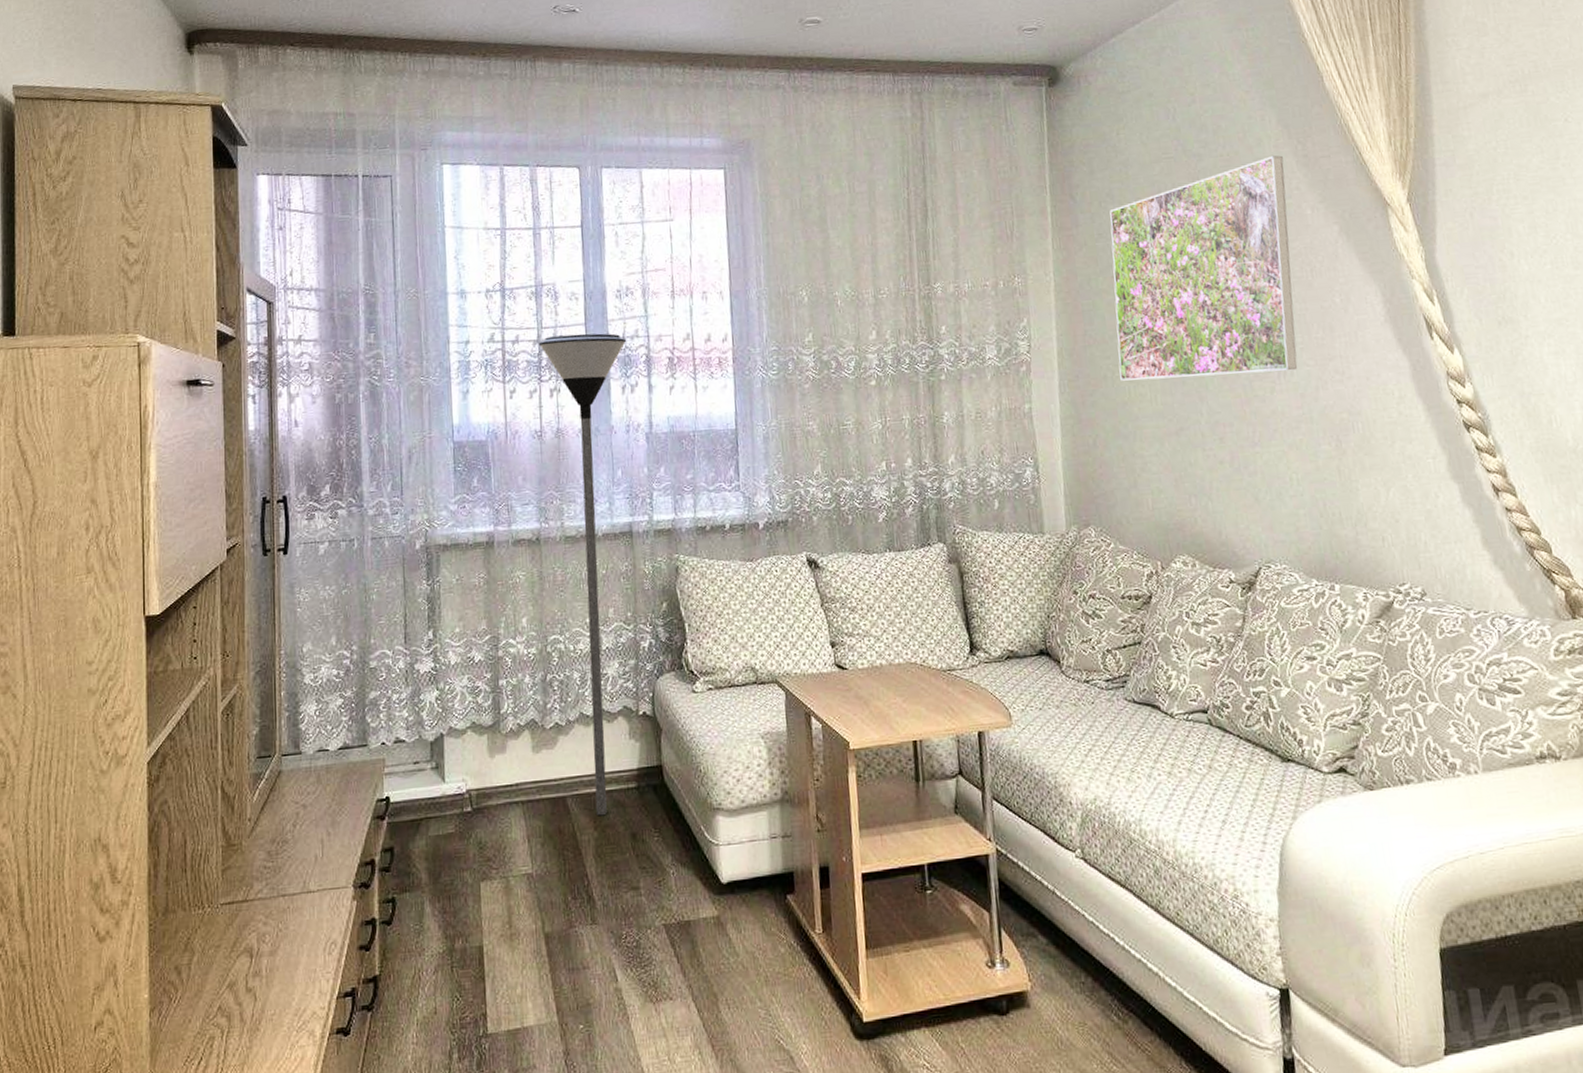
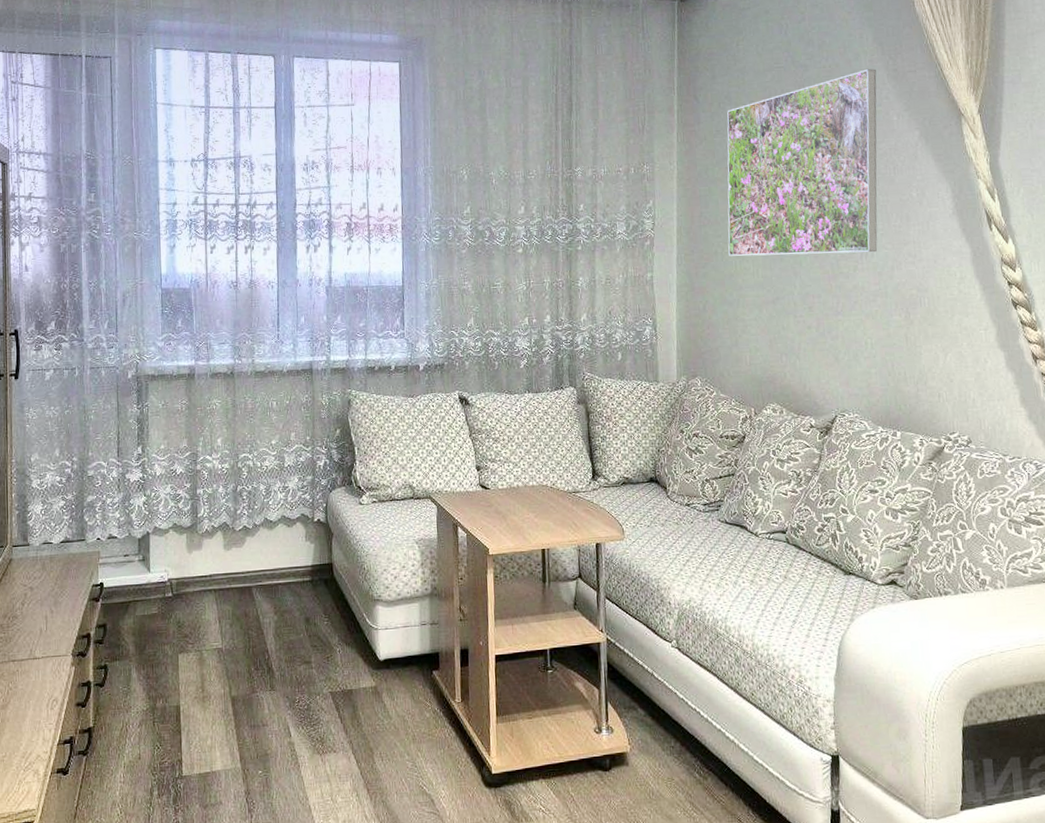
floor lamp: present [538,333,626,816] -> none [236,200,311,603]

